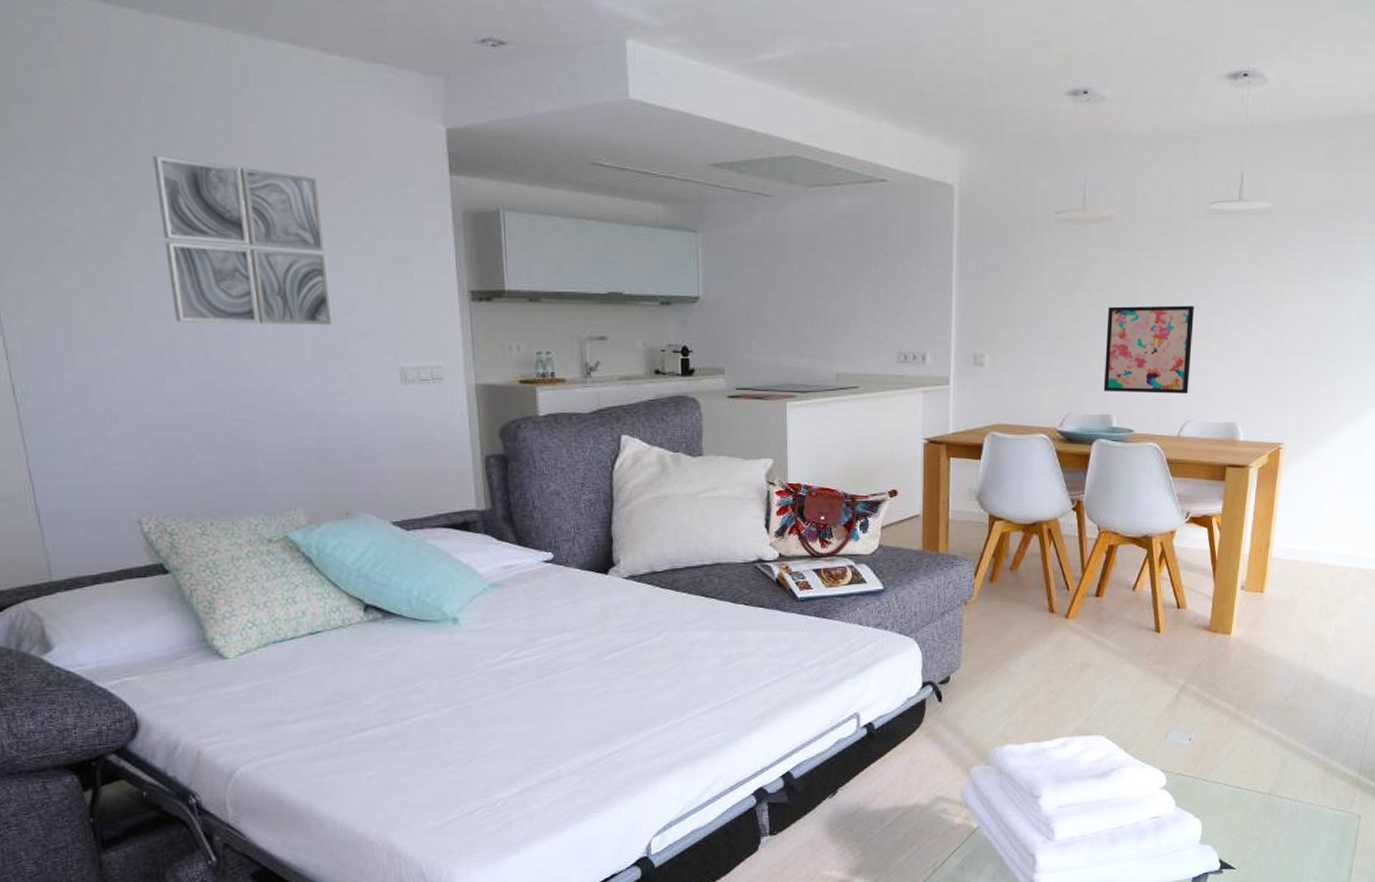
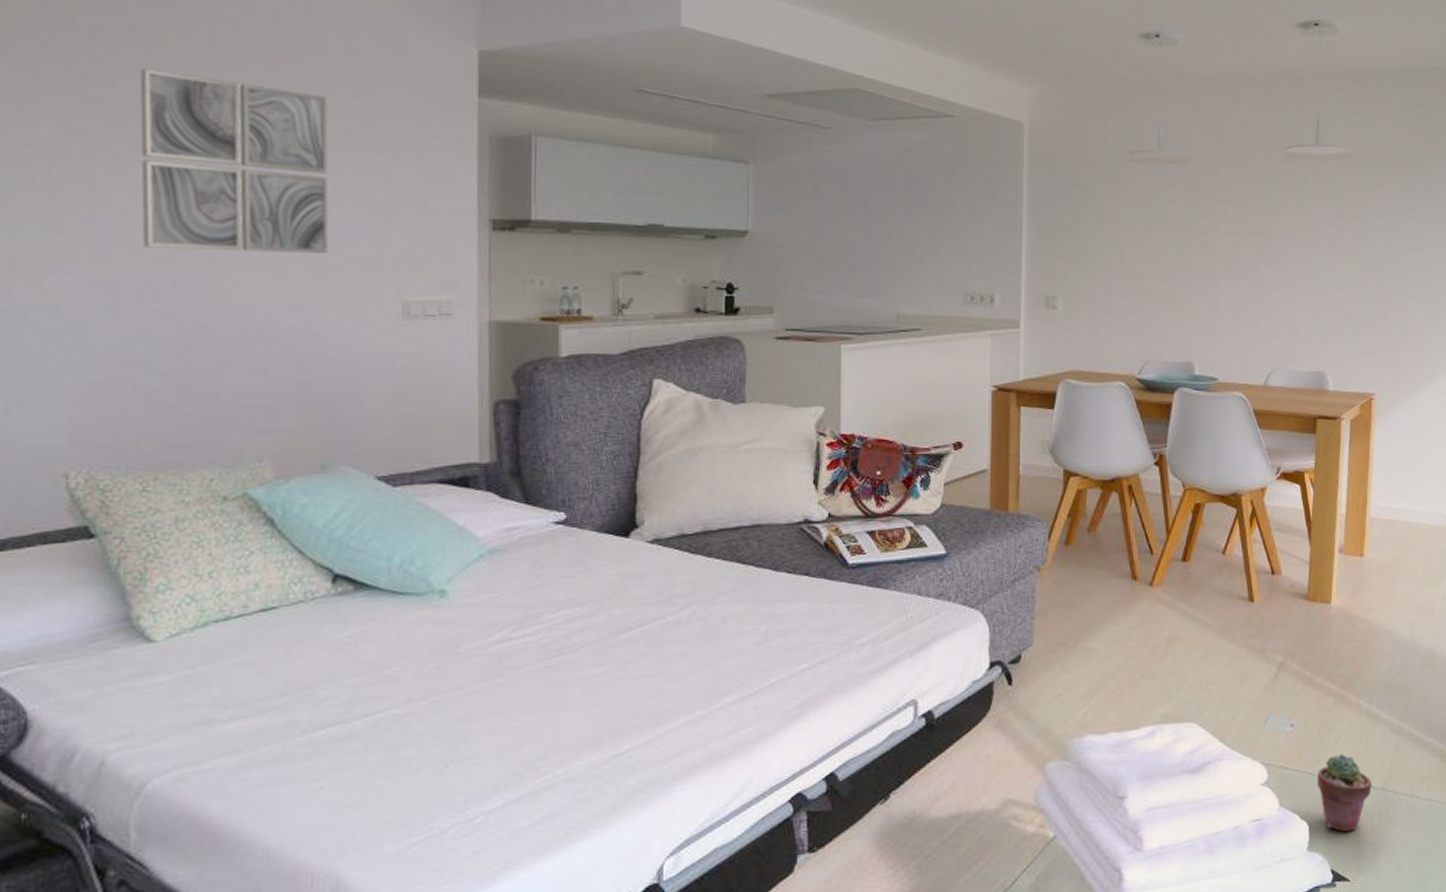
wall art: present [1103,305,1194,394] -> none [1184,248,1276,340]
potted succulent: none [1210,764,1260,829] -> present [1316,753,1372,832]

